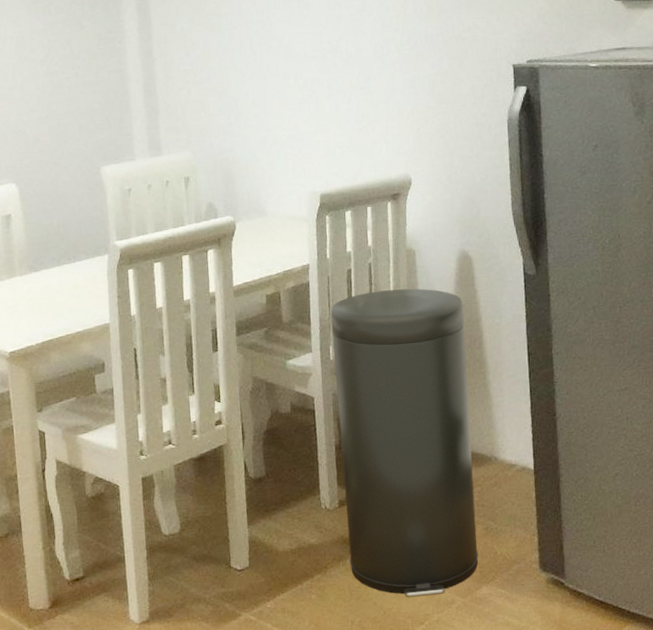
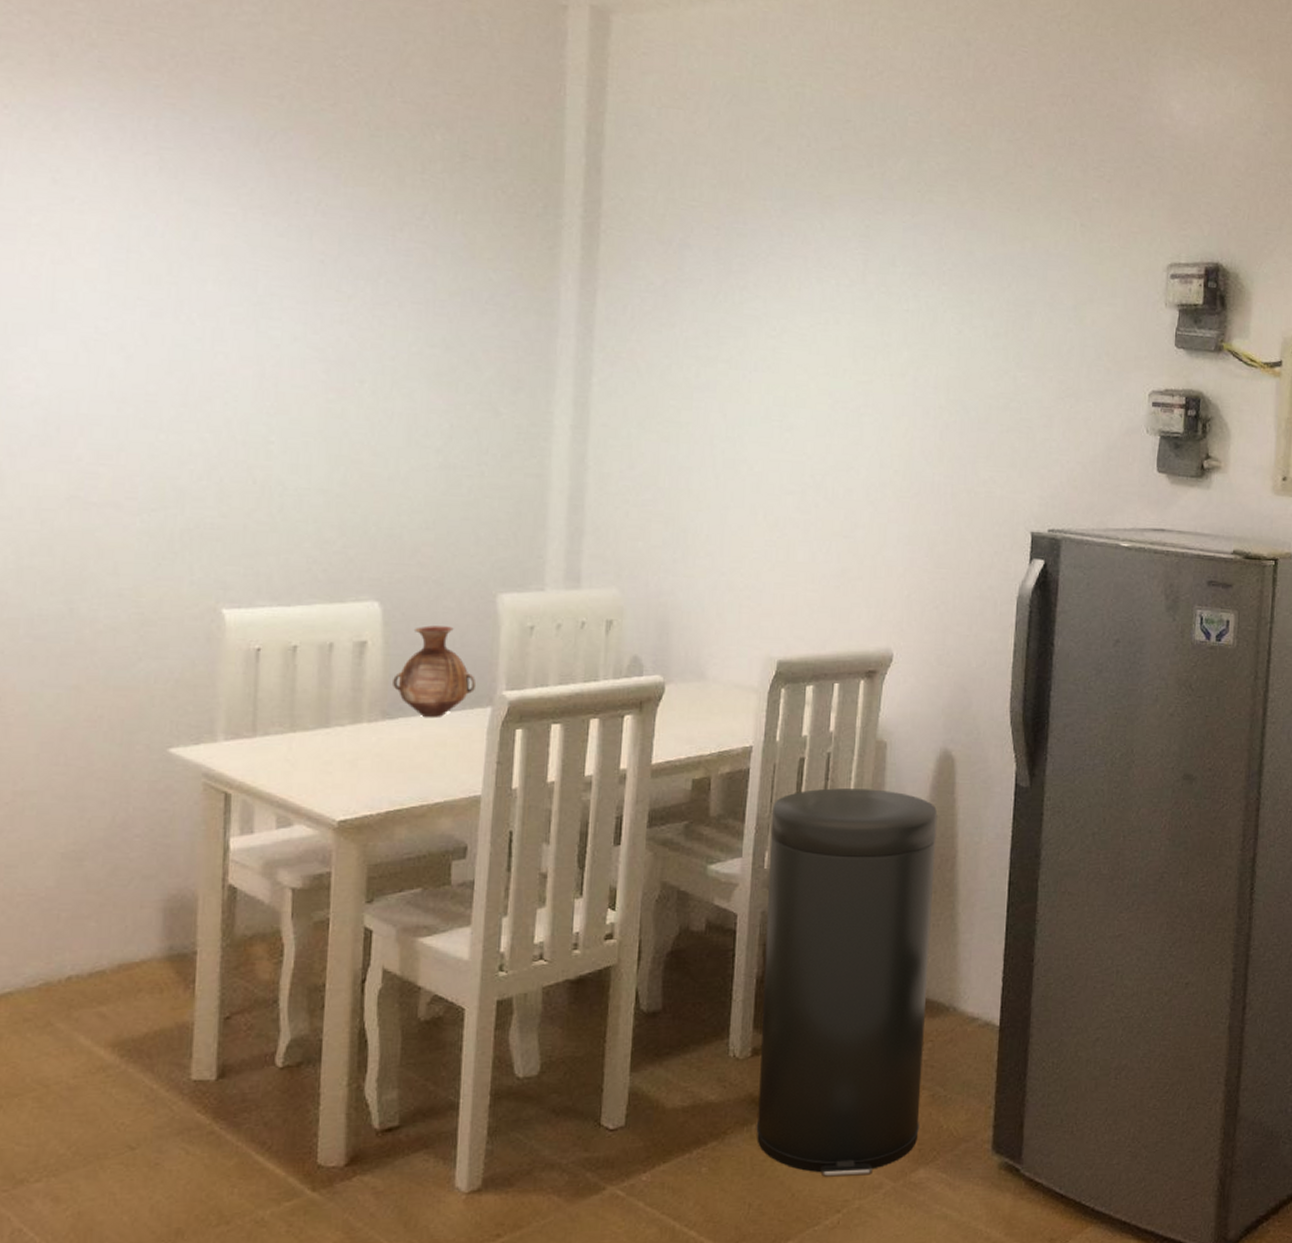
vase: none [34,196,95,268] -> present [393,625,477,718]

